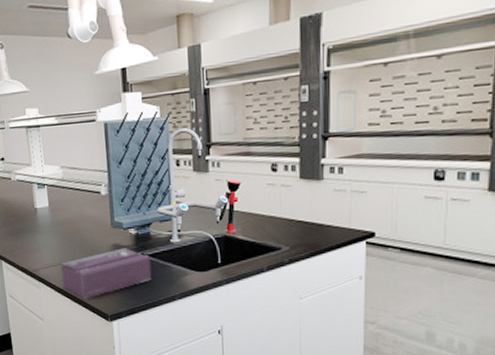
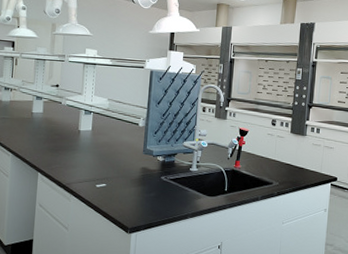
tissue box: present [60,248,152,300] -> none [91,171,172,213]

